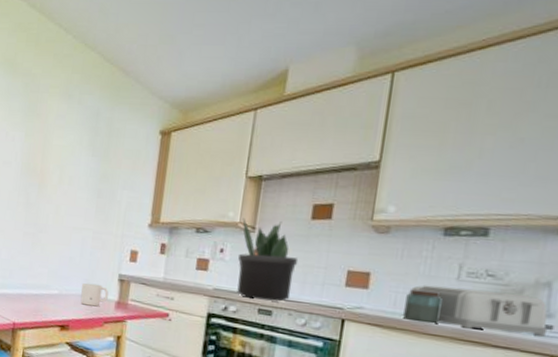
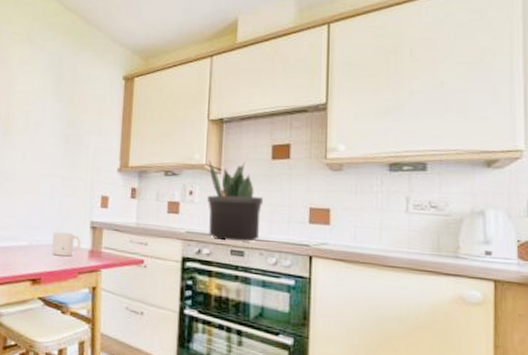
peanut butter: present [403,289,442,324] -> none [364,223,396,256]
toaster: present [411,285,547,338] -> none [367,218,487,263]

